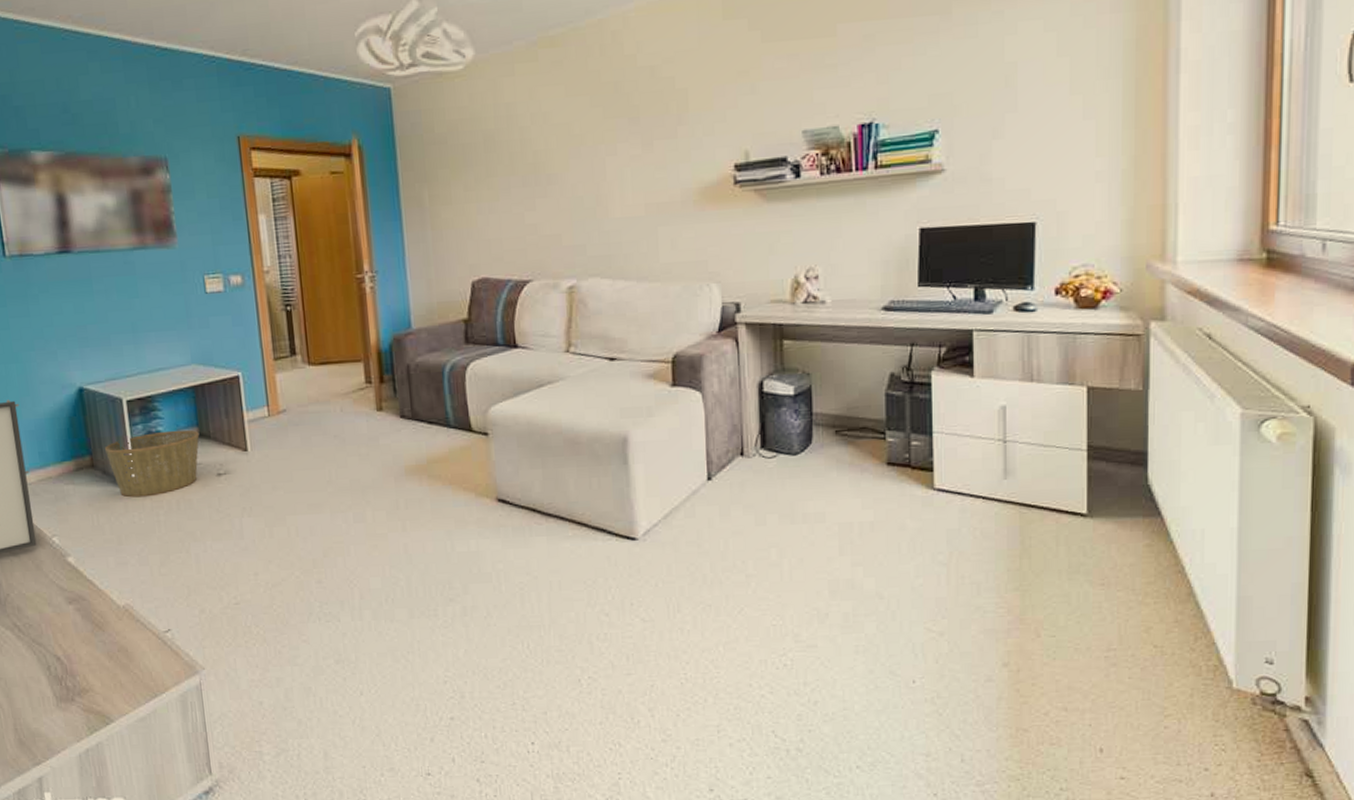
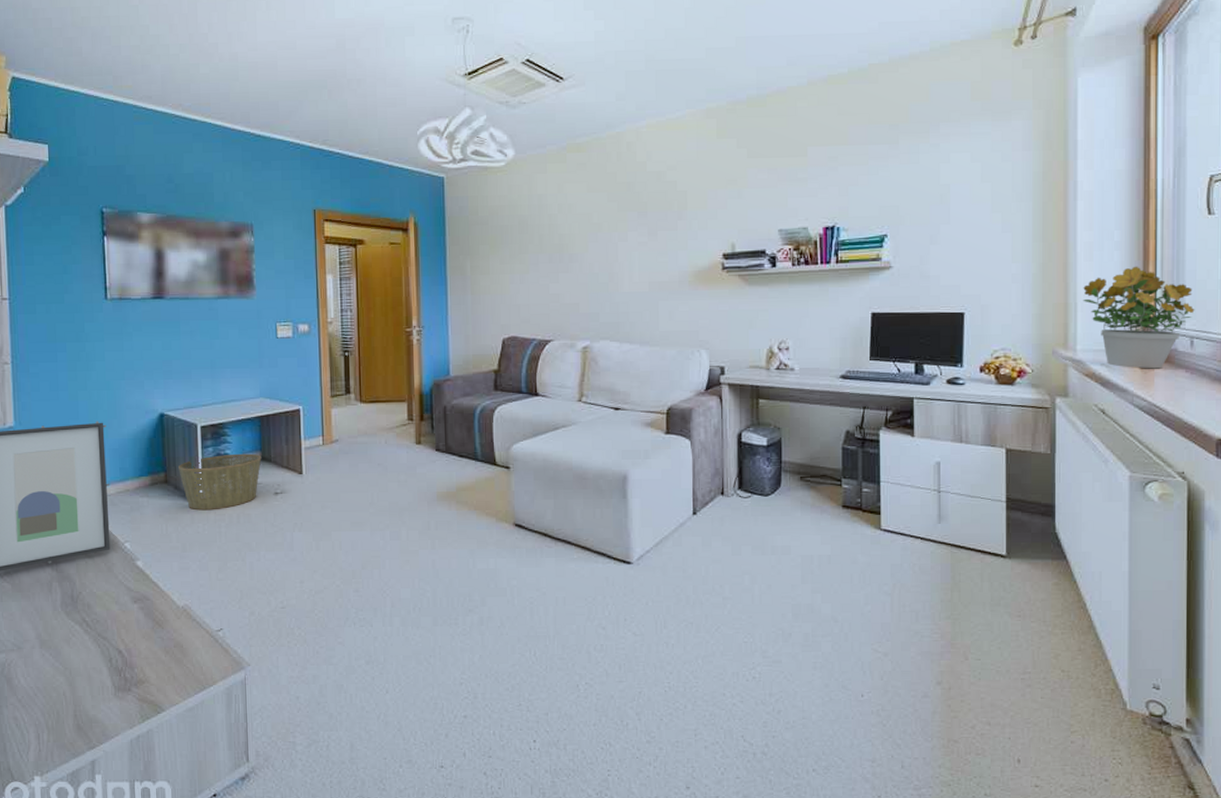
flowerpot: none [1186,153,1329,282] -> present [1083,266,1195,369]

